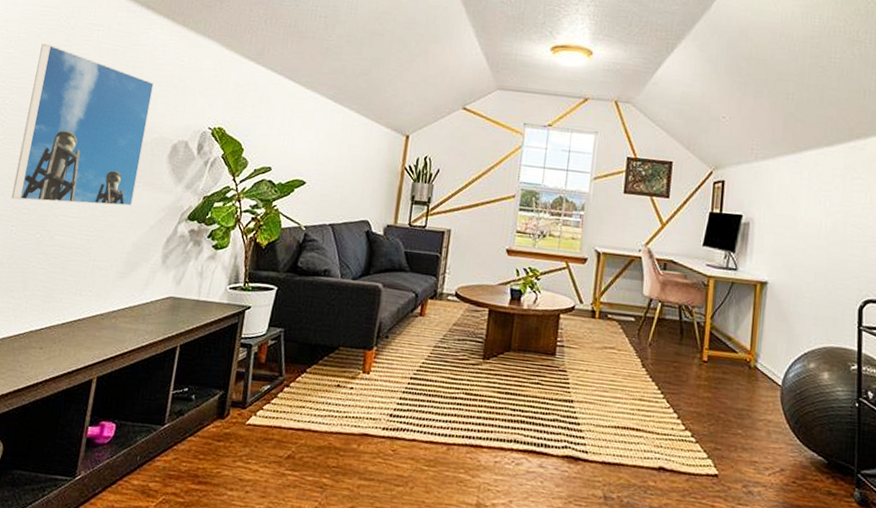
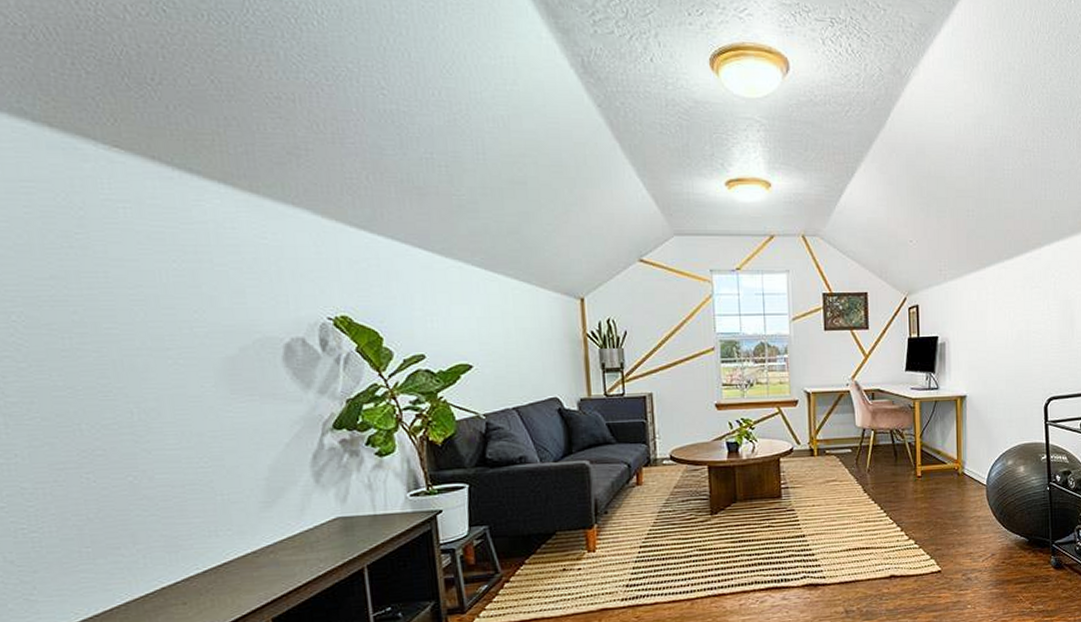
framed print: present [11,43,154,206] -> none [39,233,252,441]

